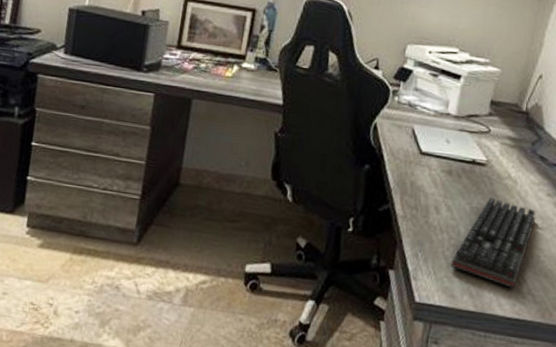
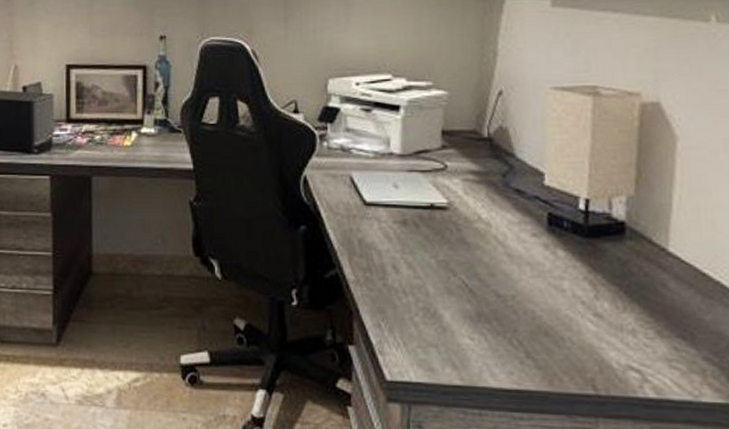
keyboard: present [450,196,536,289] -> none [423,246,522,353]

